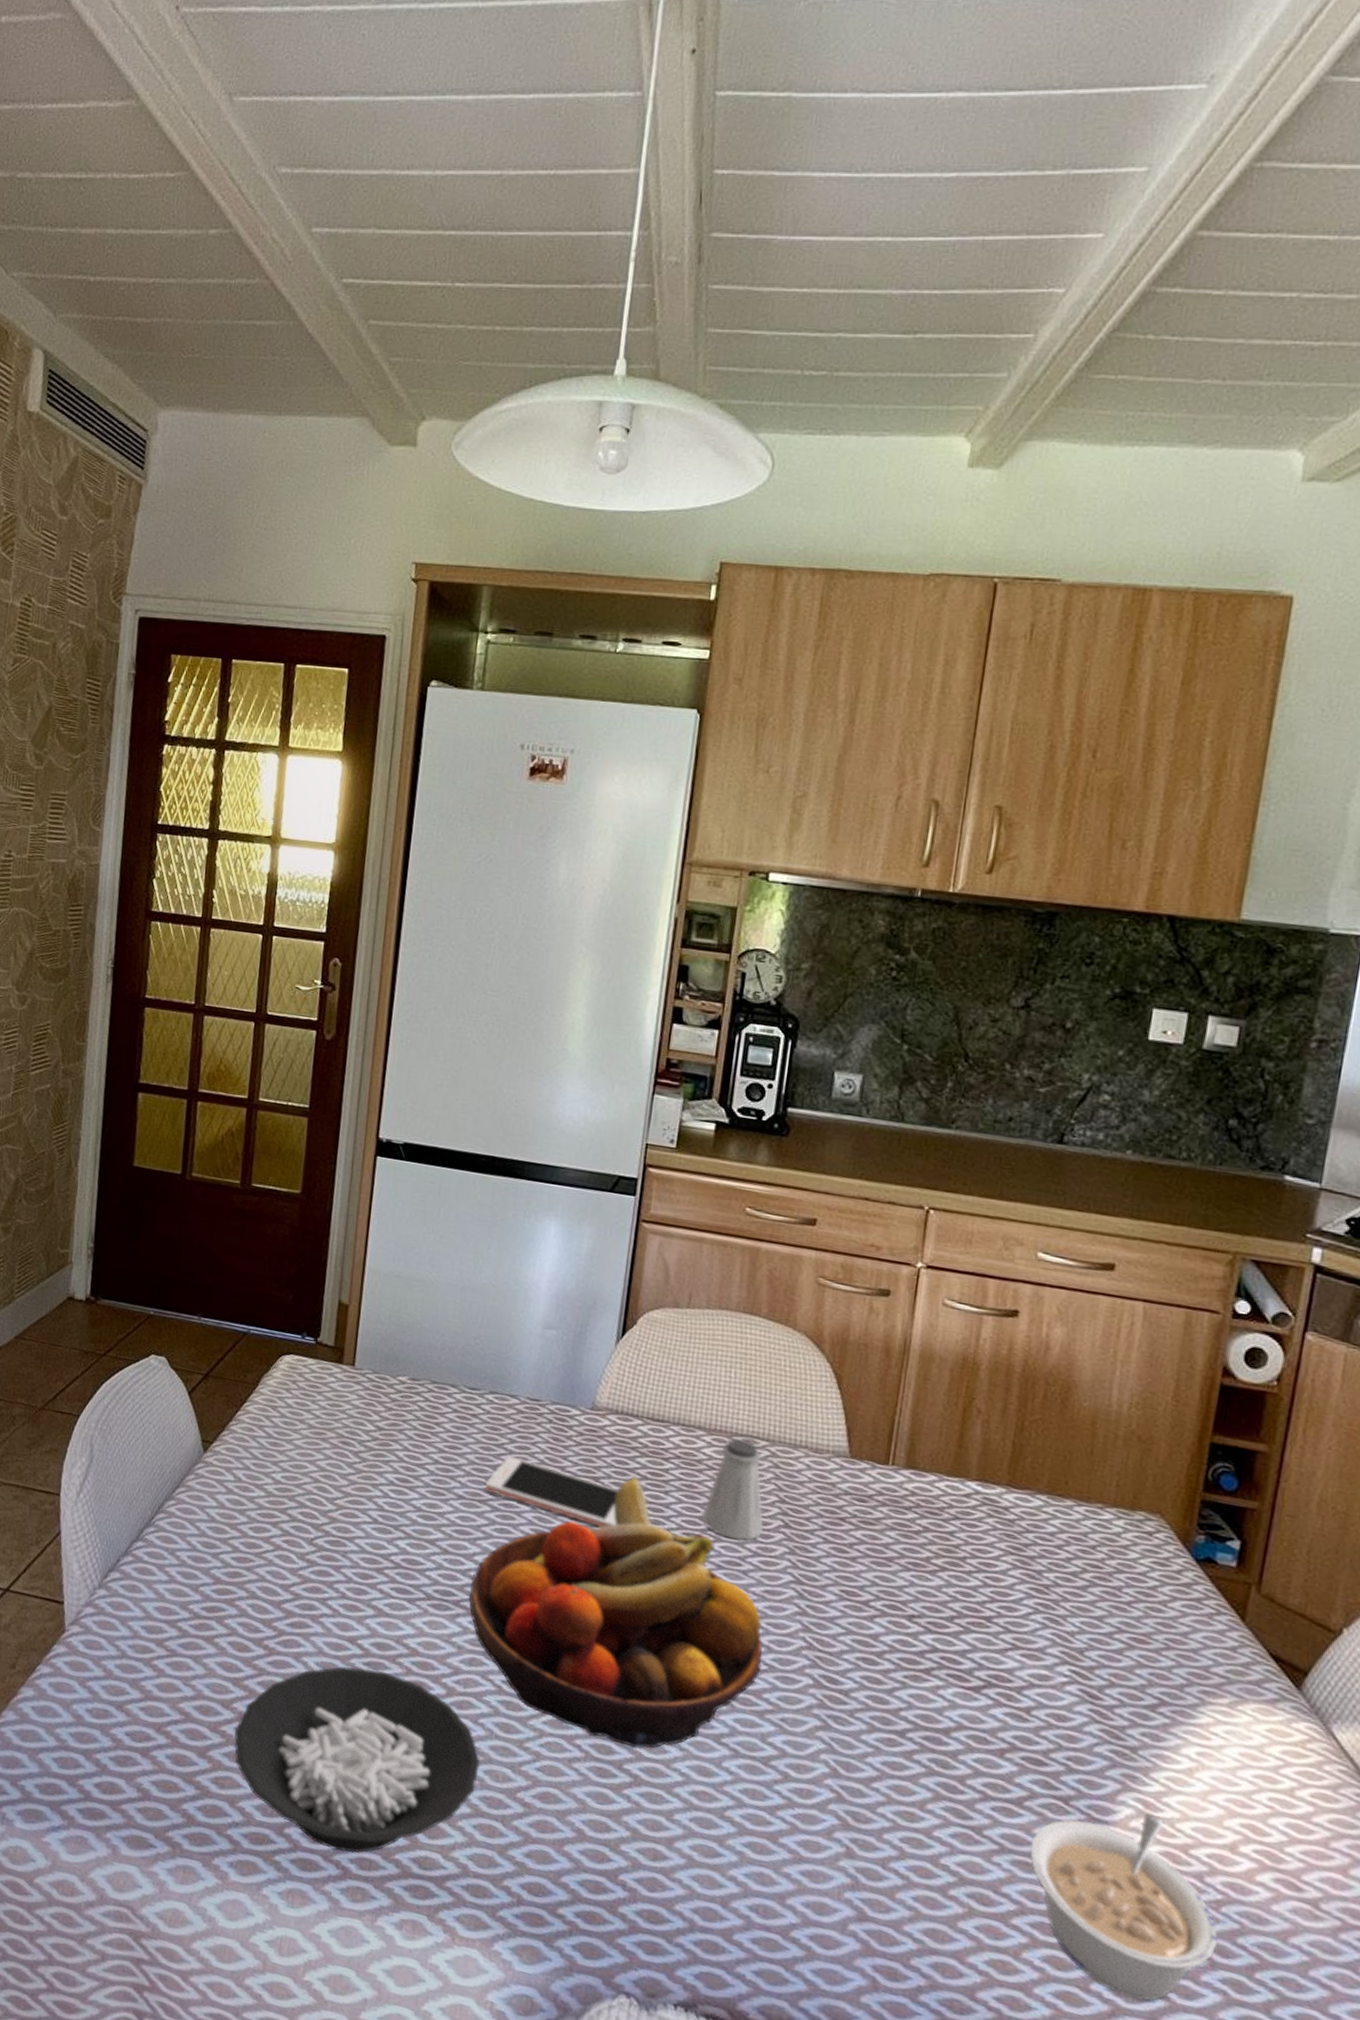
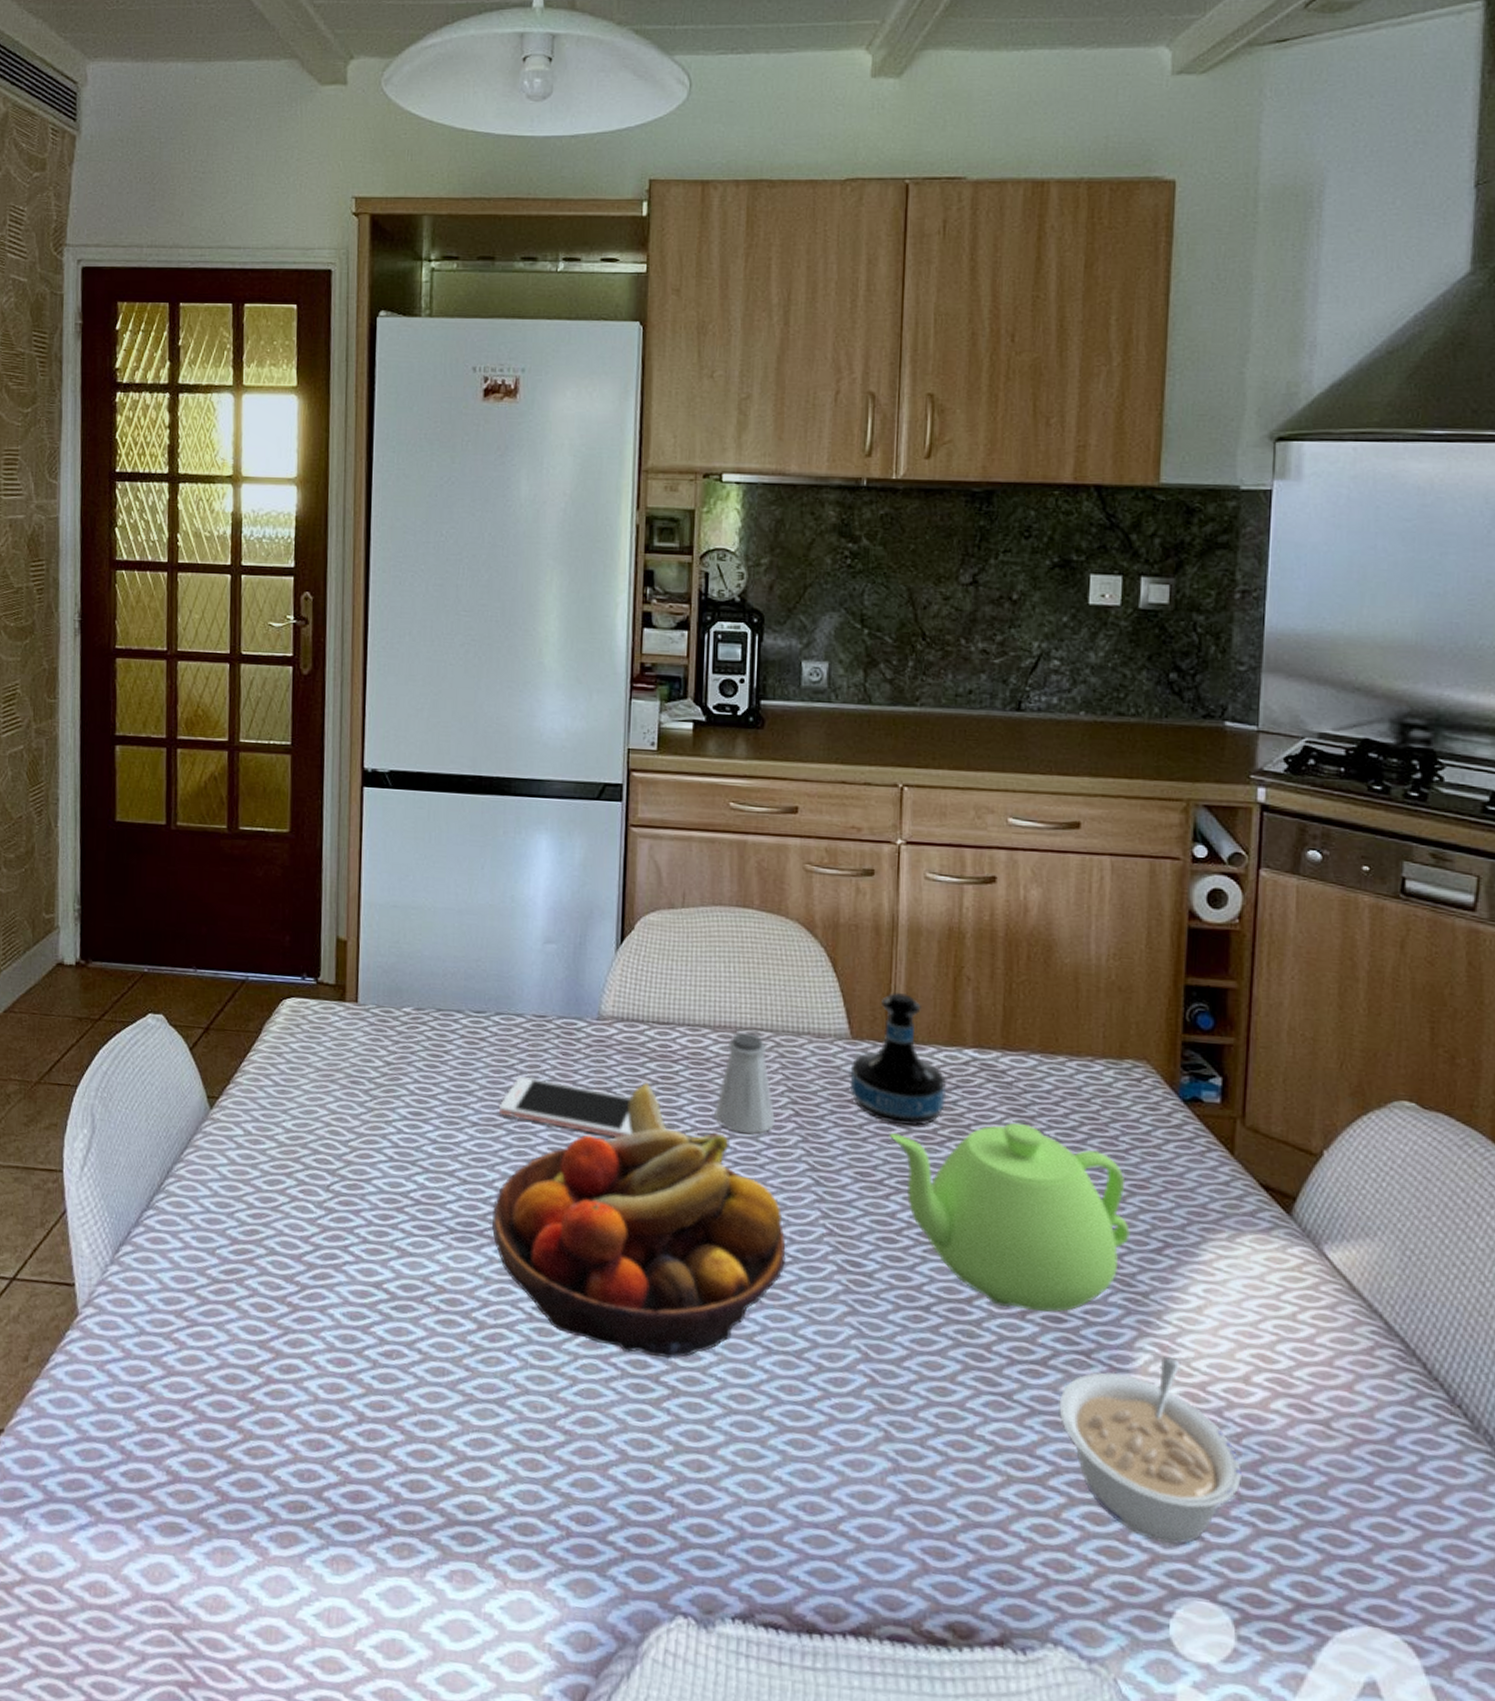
cereal bowl: present [234,1666,480,1854] -> none [264,1312,517,1509]
tequila bottle: none [843,1416,945,1552] -> present [849,993,946,1126]
teapot: none [879,1555,1125,1756] -> present [888,1122,1130,1312]

